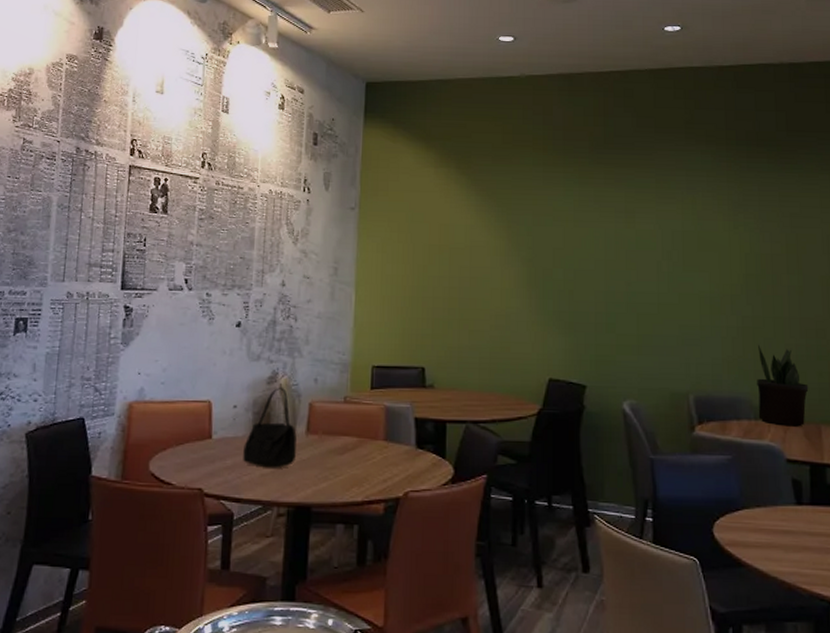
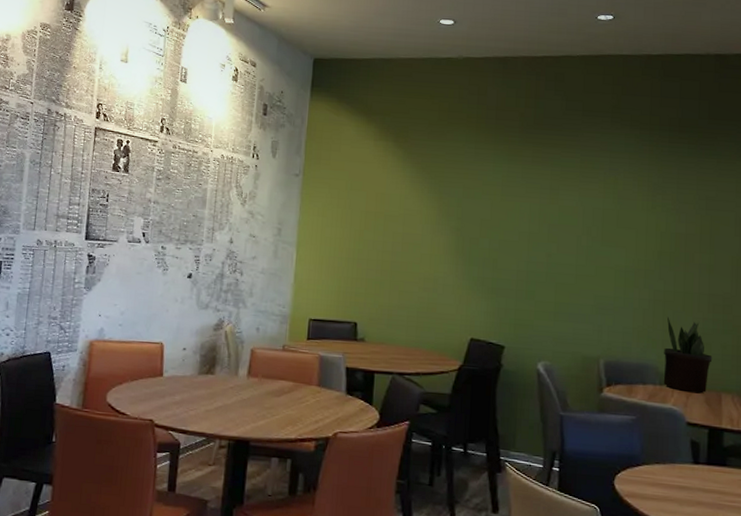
handbag: present [243,387,297,468] -> none [190,333,239,406]

